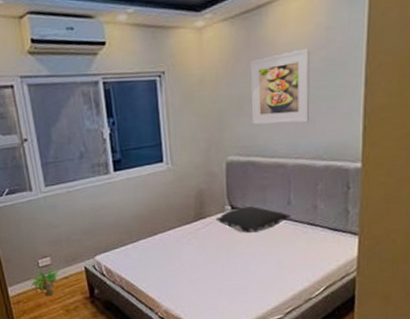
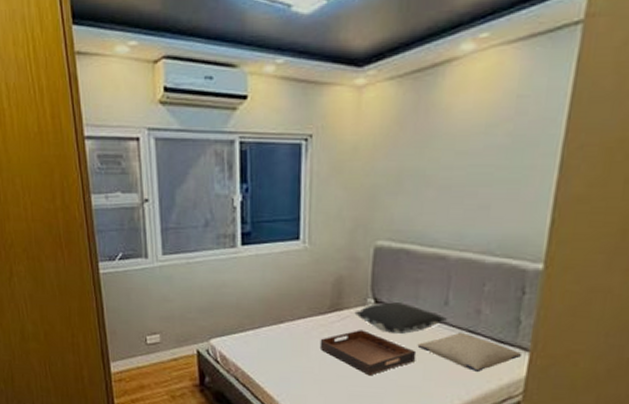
potted plant: present [29,266,61,297] -> none [134,343,170,379]
serving tray: none [189,233,270,271] -> present [319,330,417,376]
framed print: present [251,48,310,125] -> none [412,119,493,209]
pillow: none [270,225,353,258] -> present [417,332,523,373]

